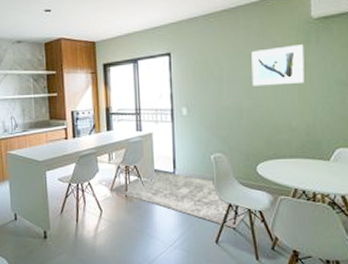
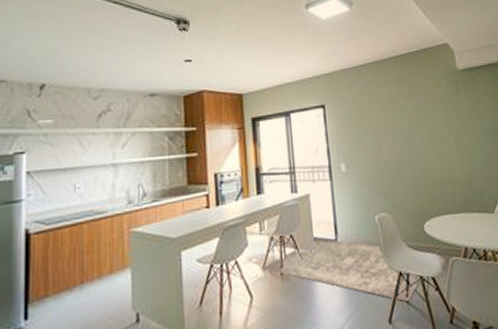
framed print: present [251,45,304,87] -> none [406,95,459,138]

